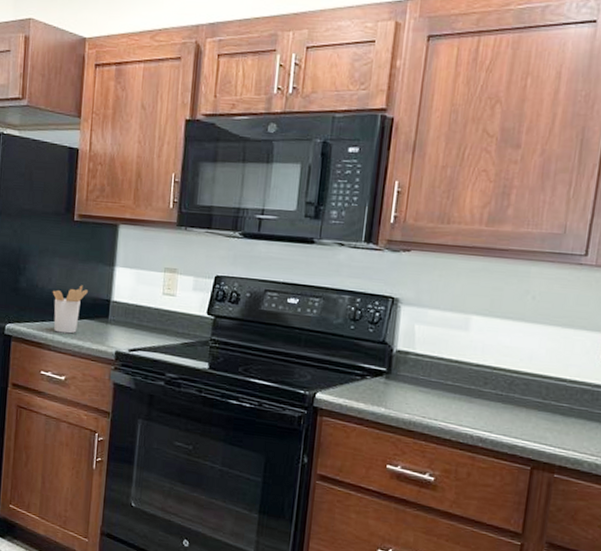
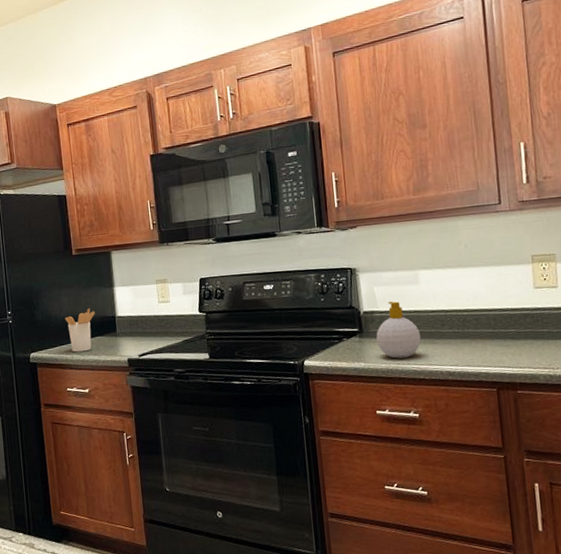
soap bottle: none [404,345,457,413] -> present [376,301,421,359]

